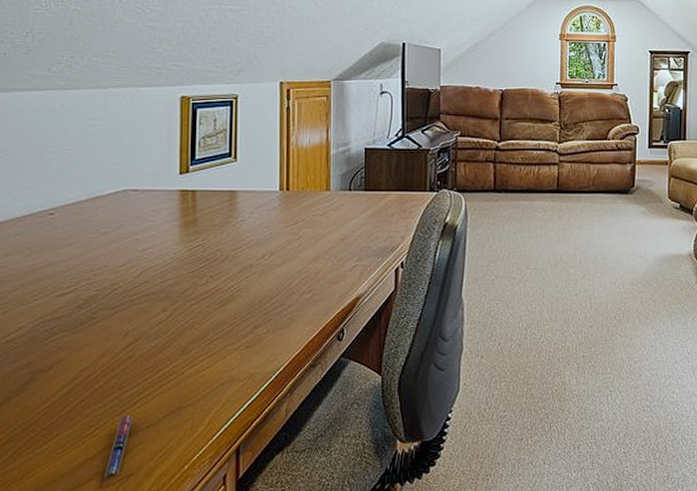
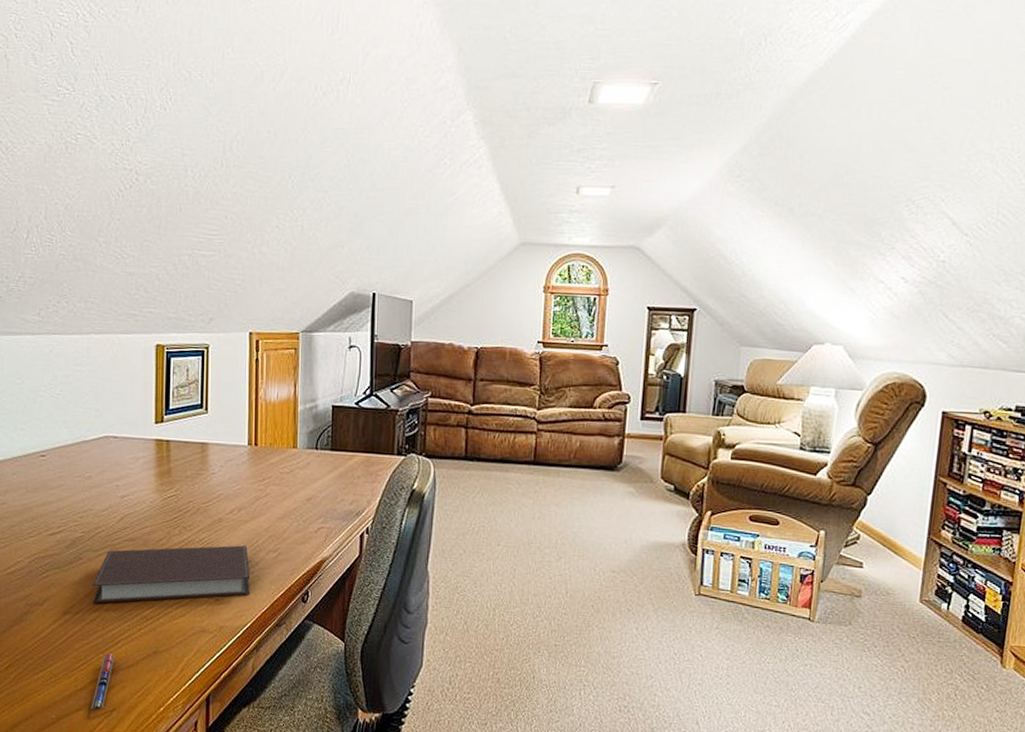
notebook: none [106,290,282,364] -> present [92,545,250,604]

